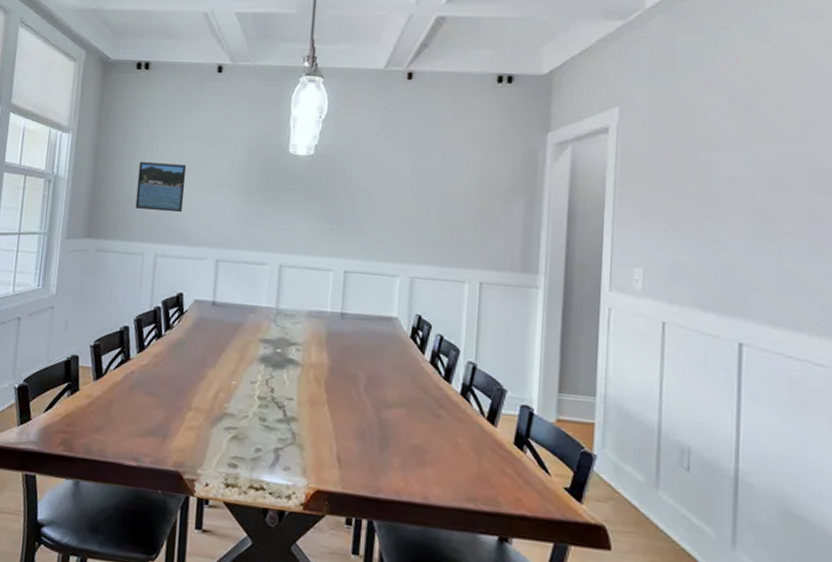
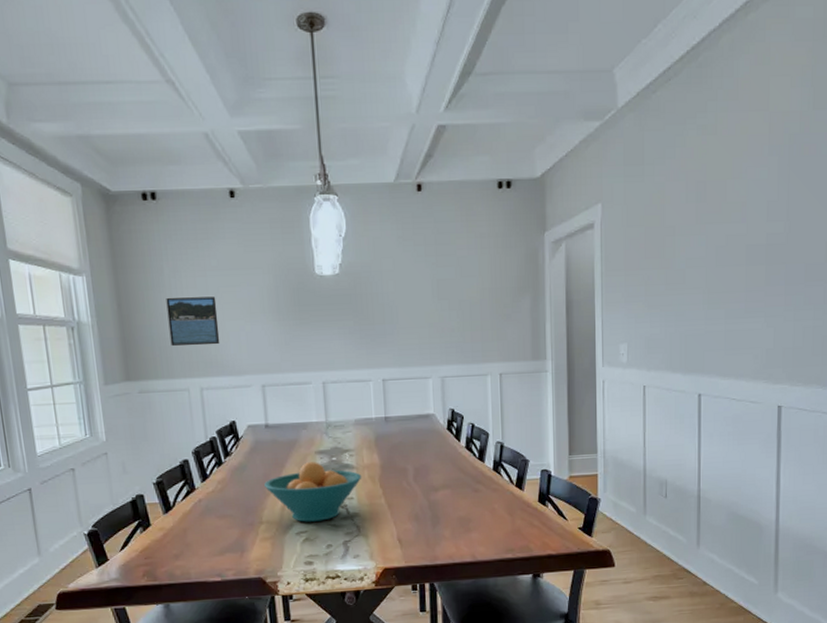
fruit bowl: none [199,350,307,420] -> present [263,462,362,522]

